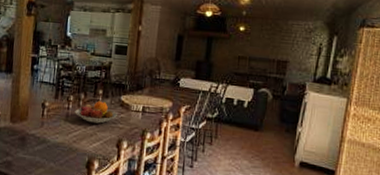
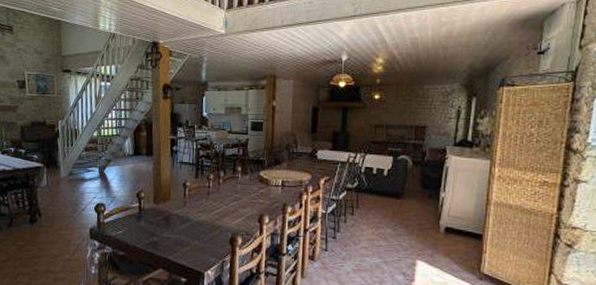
fruit bowl: present [74,101,117,124] -> none [215,177,257,200]

